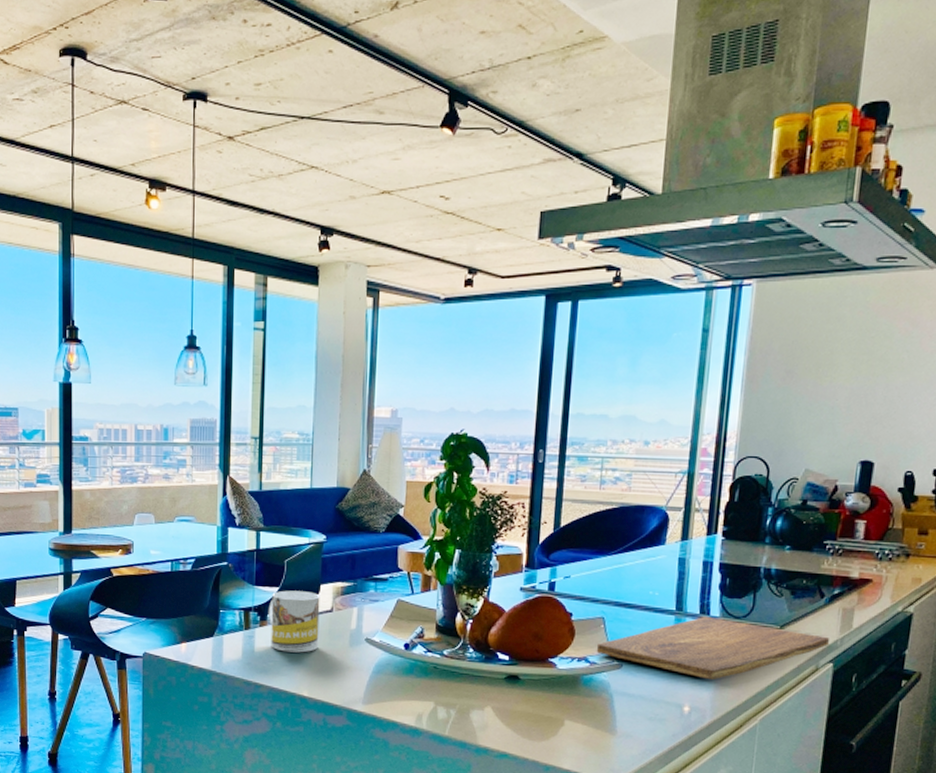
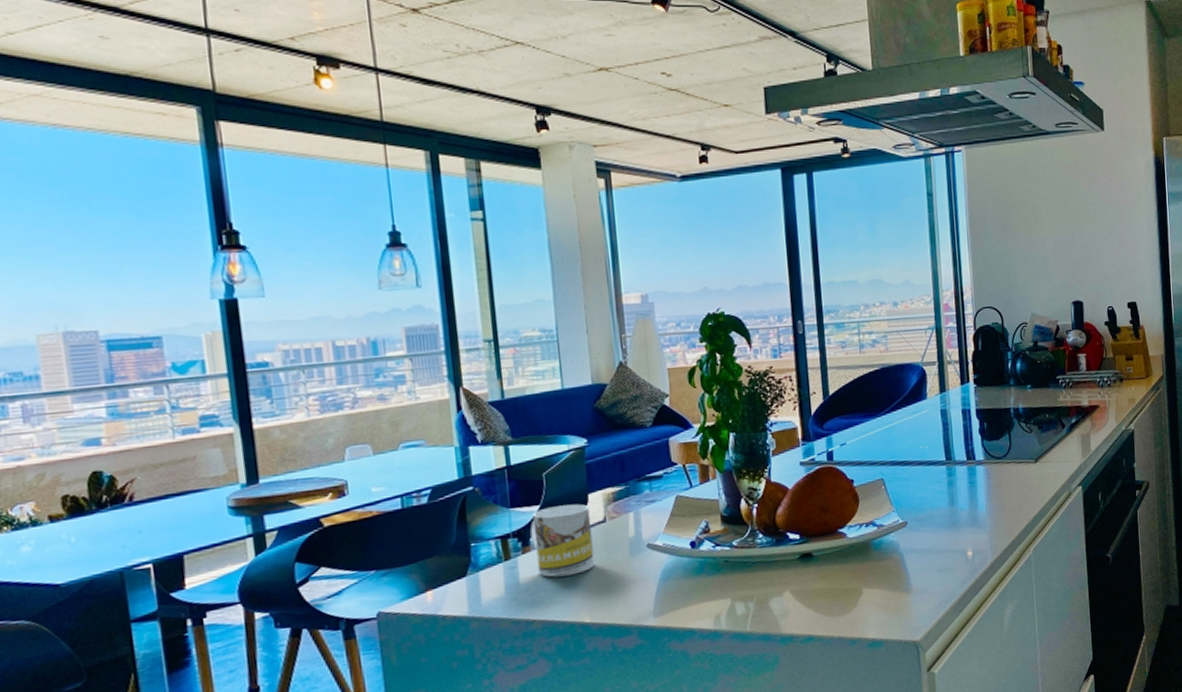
cutting board: present [596,617,830,681] -> none [880,461,1076,522]

